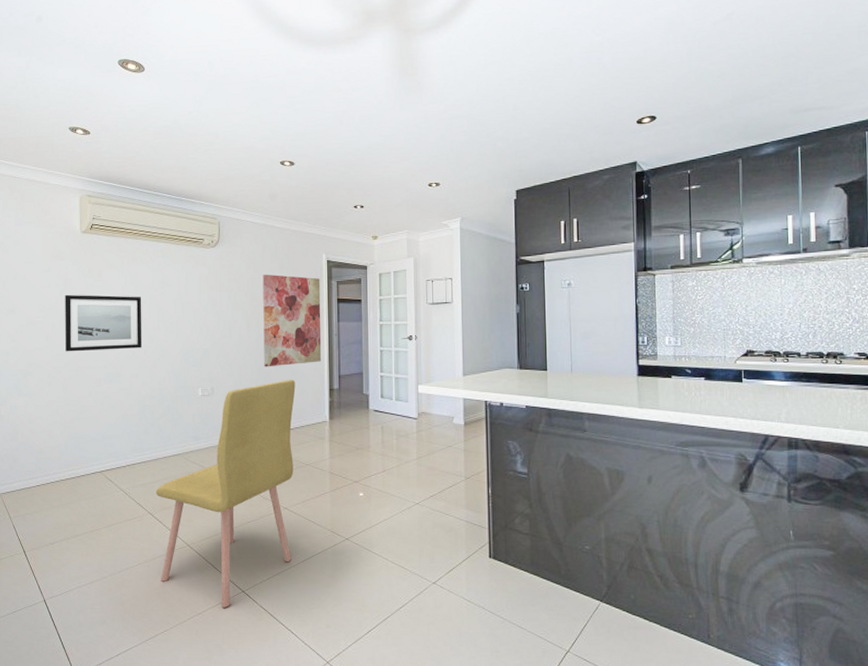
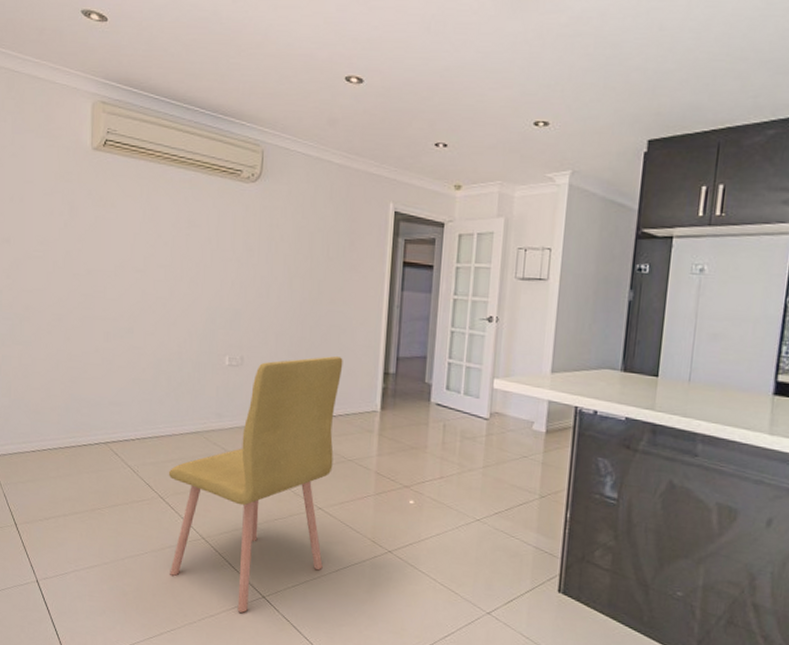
wall art: present [65,294,142,352] -> none [69,225,163,301]
wall art: present [263,274,322,367] -> none [306,222,384,339]

